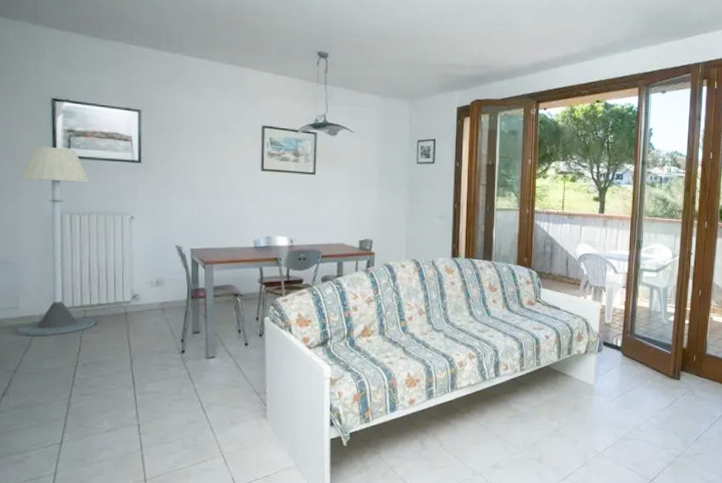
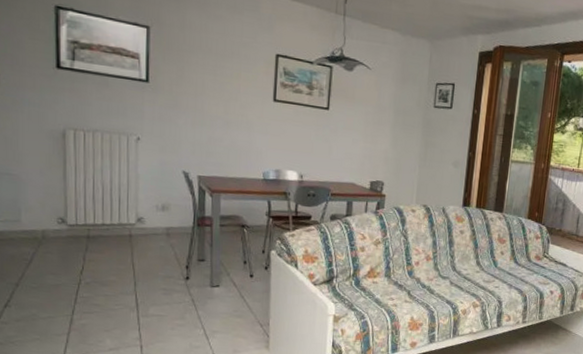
floor lamp: present [17,146,95,336] -> none [19,56,99,252]

